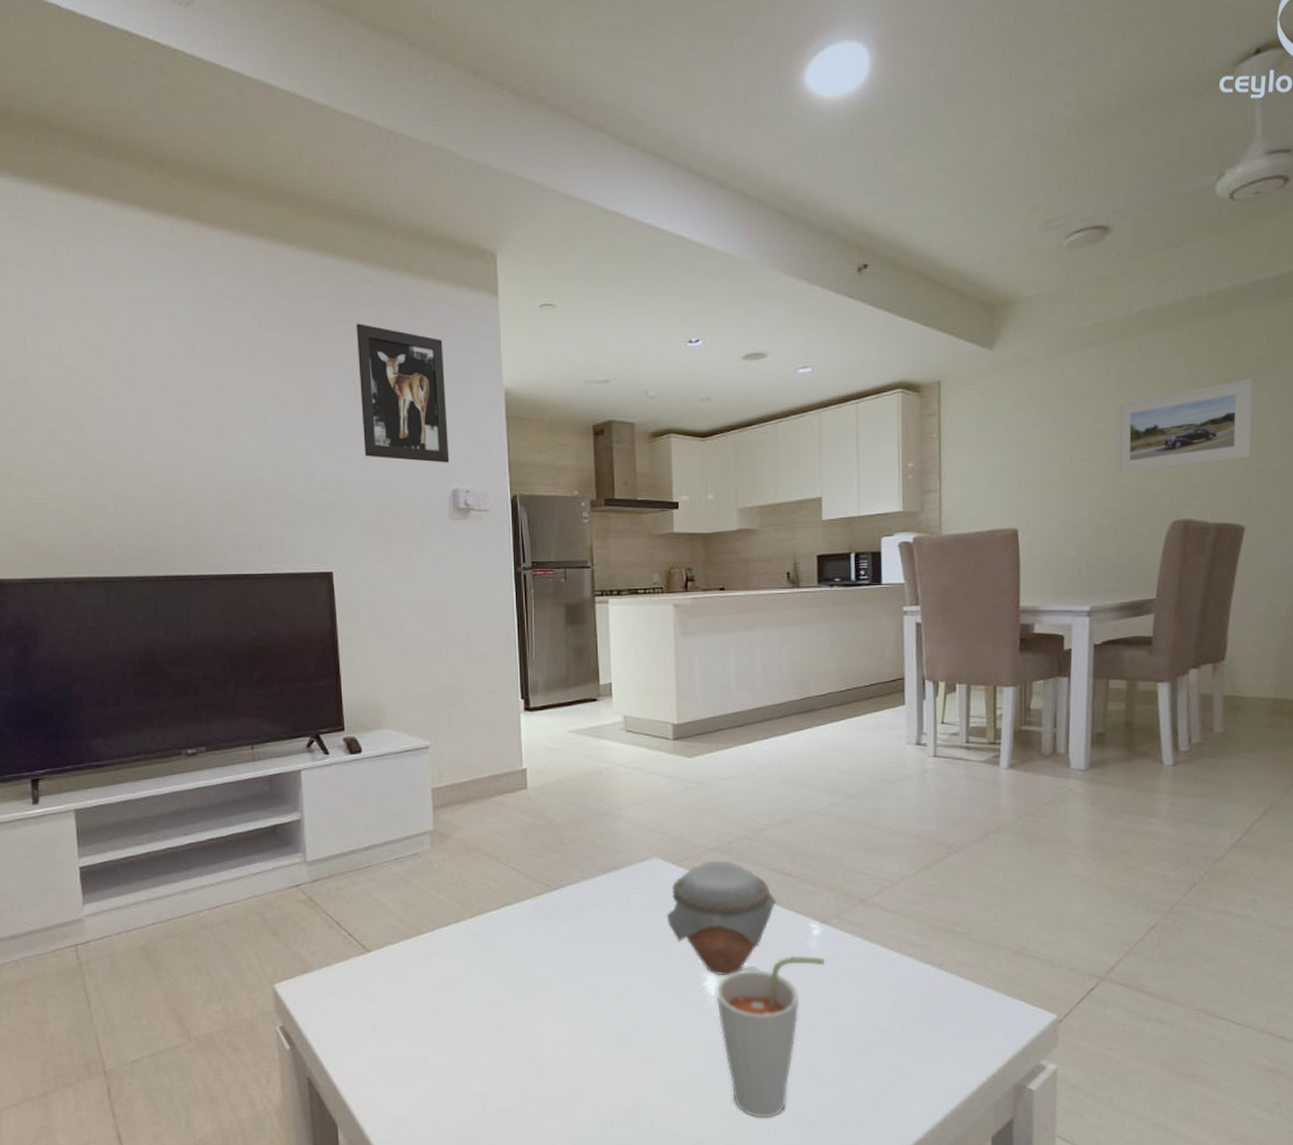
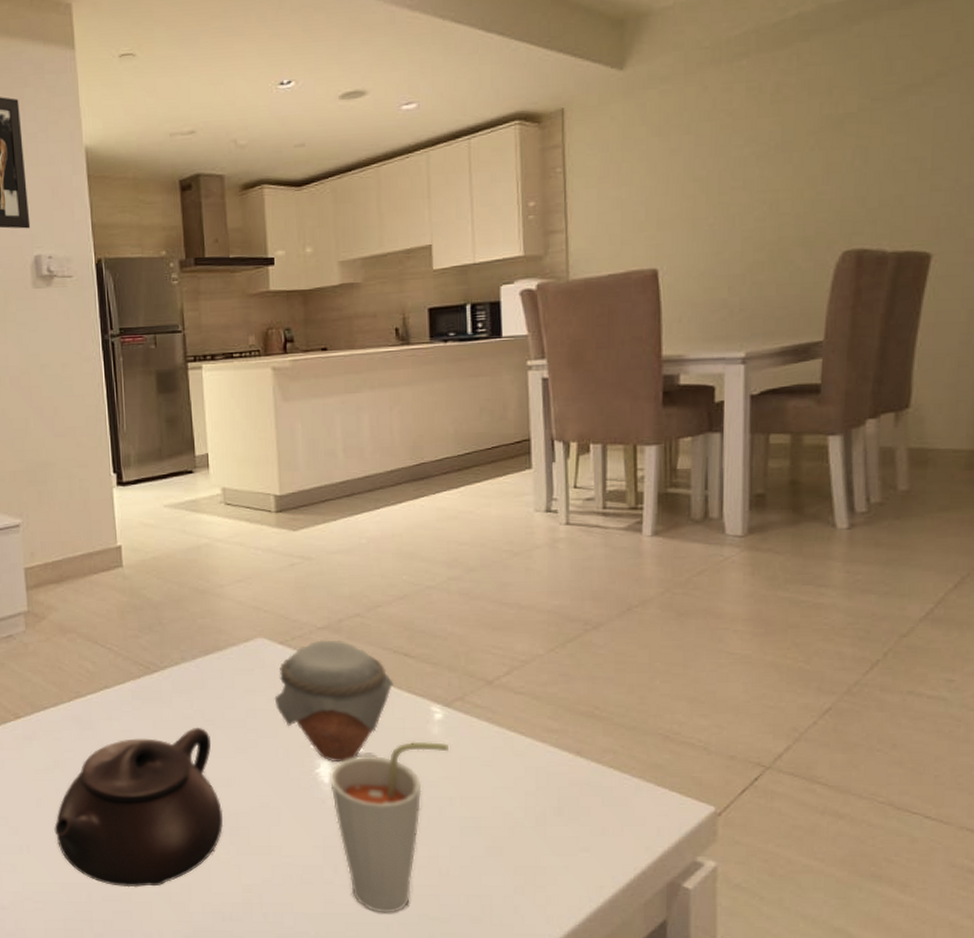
teapot: none [452,942,615,1098] -> present [54,727,224,888]
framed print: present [1115,378,1254,474] -> none [772,82,940,201]

